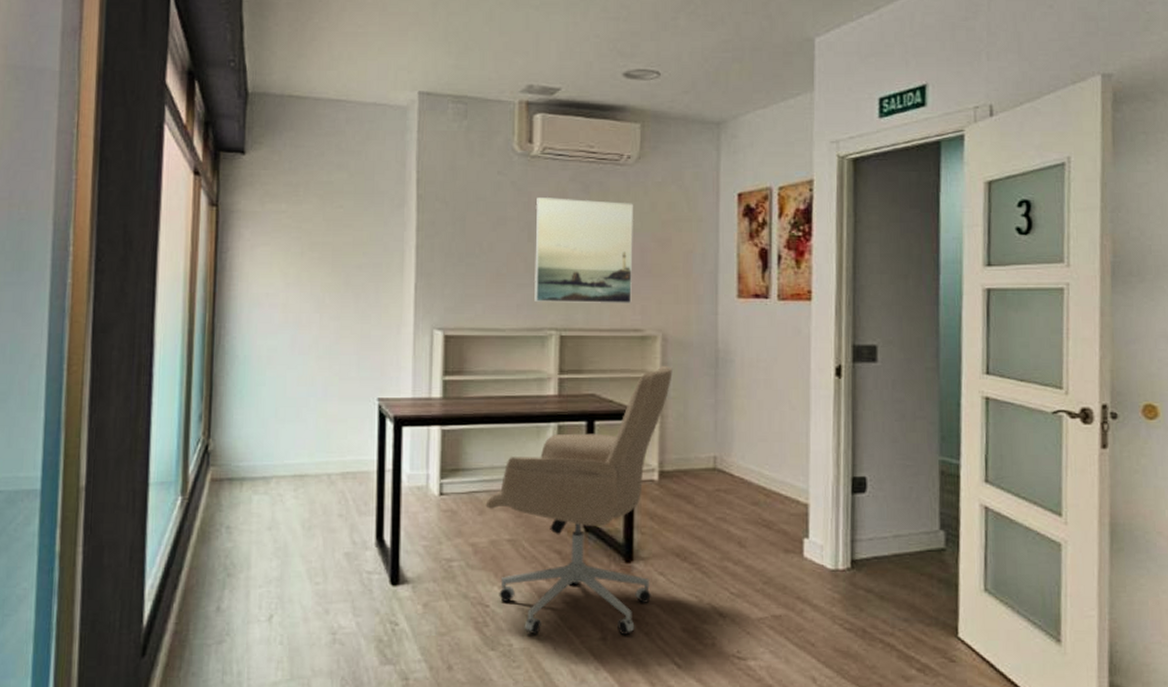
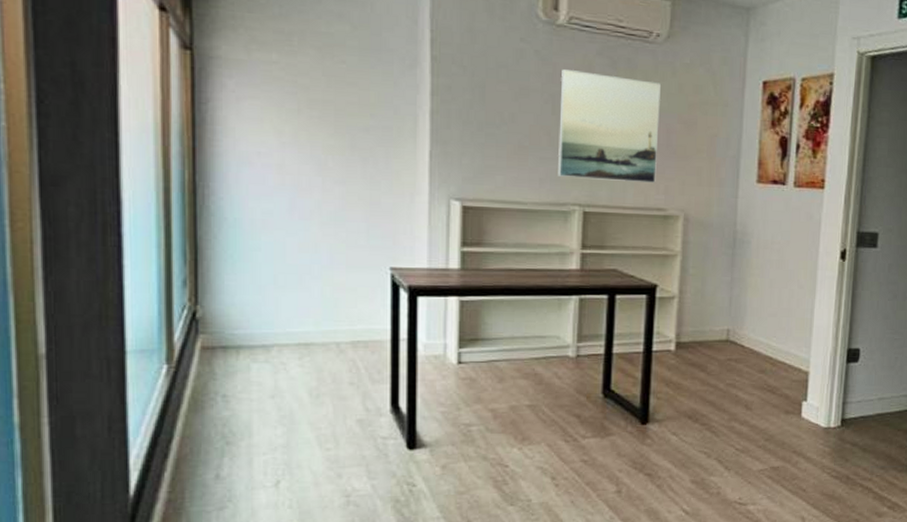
office chair: present [485,366,673,636] -> none [505,245,693,491]

